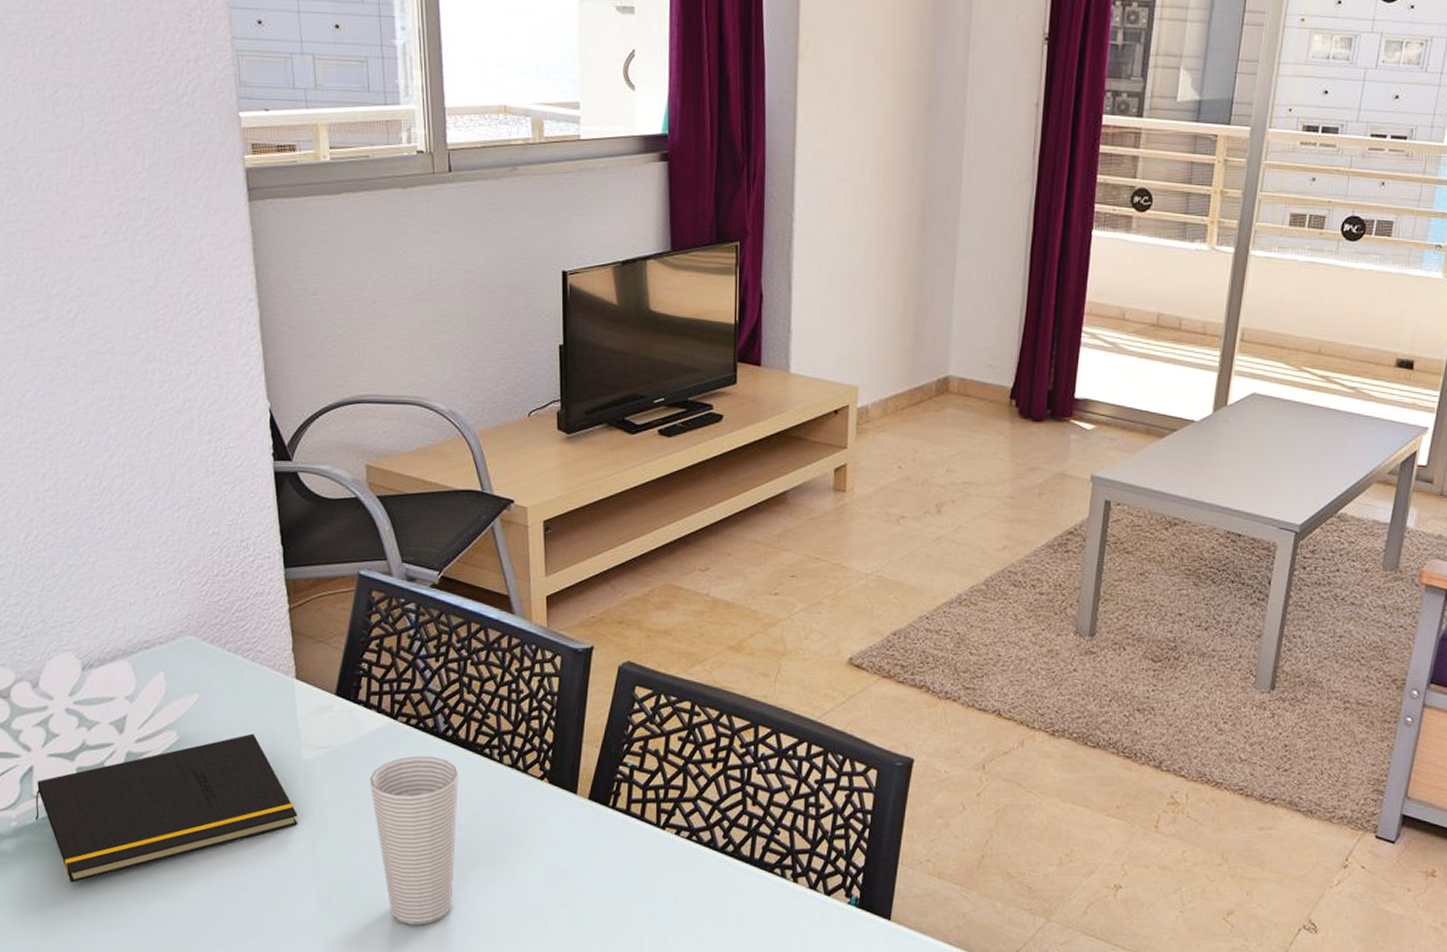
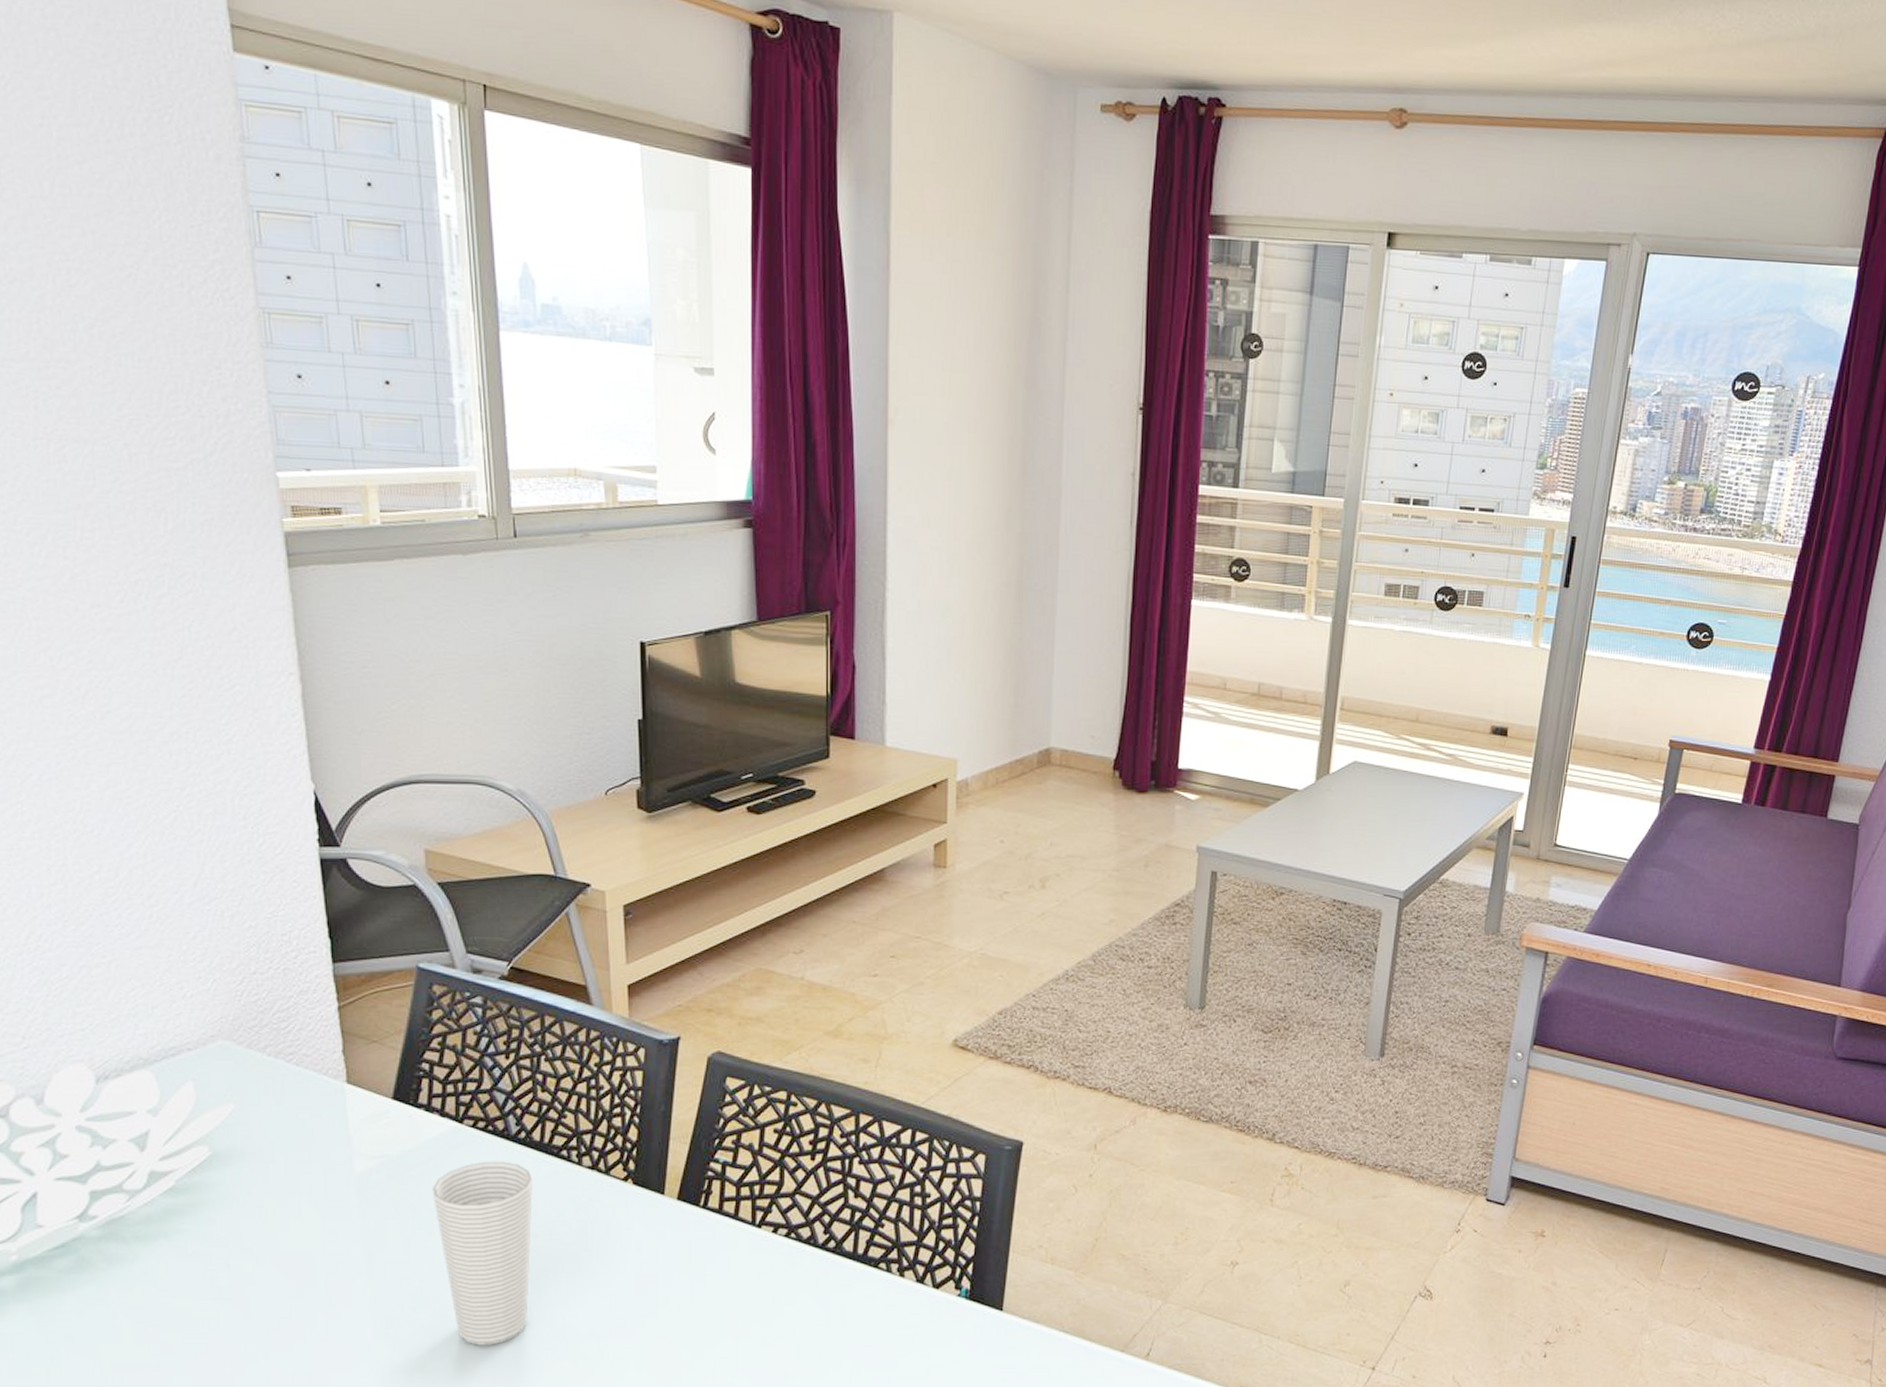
notepad: present [35,733,298,883] -> none [39,1145,350,1321]

